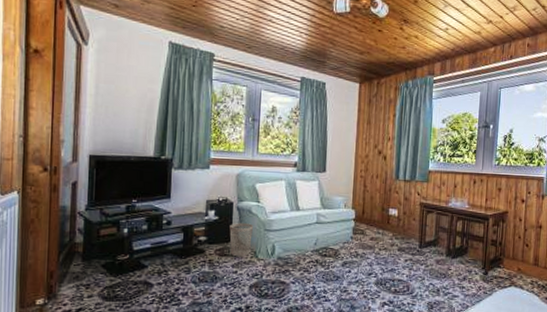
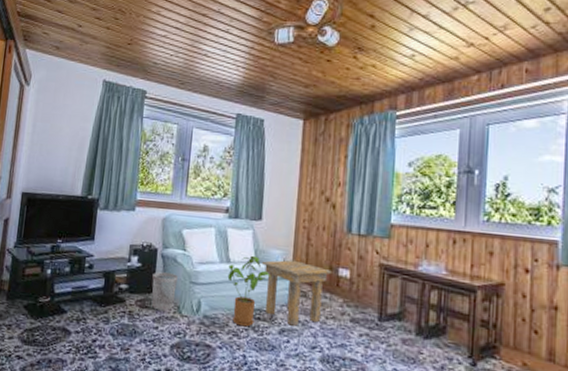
house plant: none [297,203,334,263] -> present [227,255,270,327]
side table: none [327,204,383,259] -> present [262,260,331,326]

